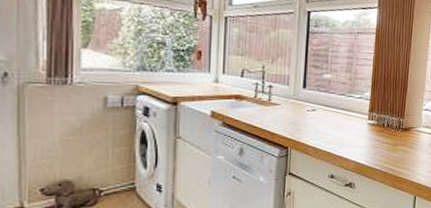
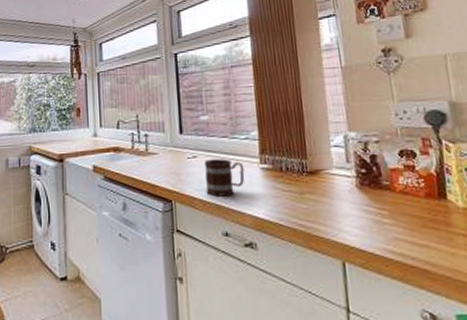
mug: none [319,113,355,145] -> present [205,159,245,197]

